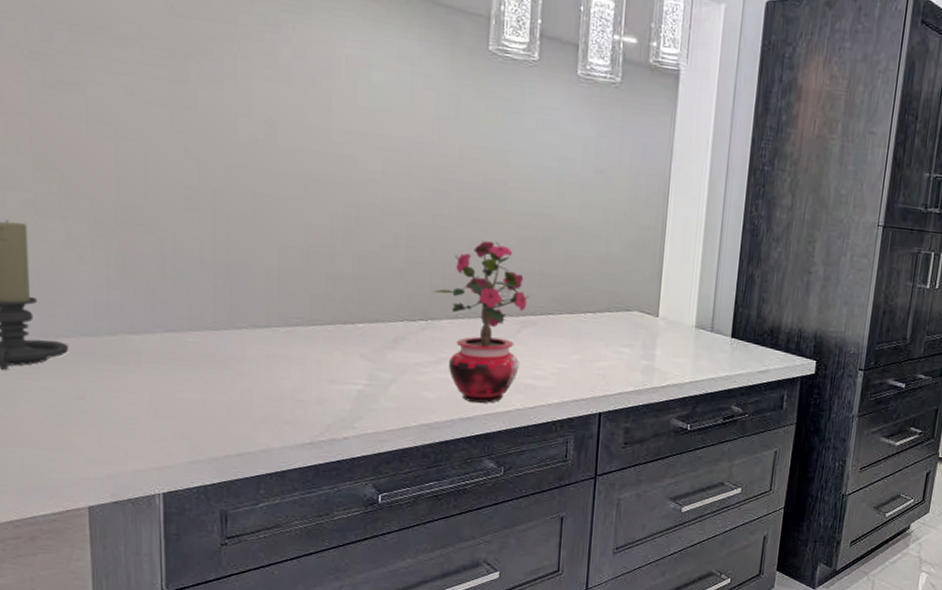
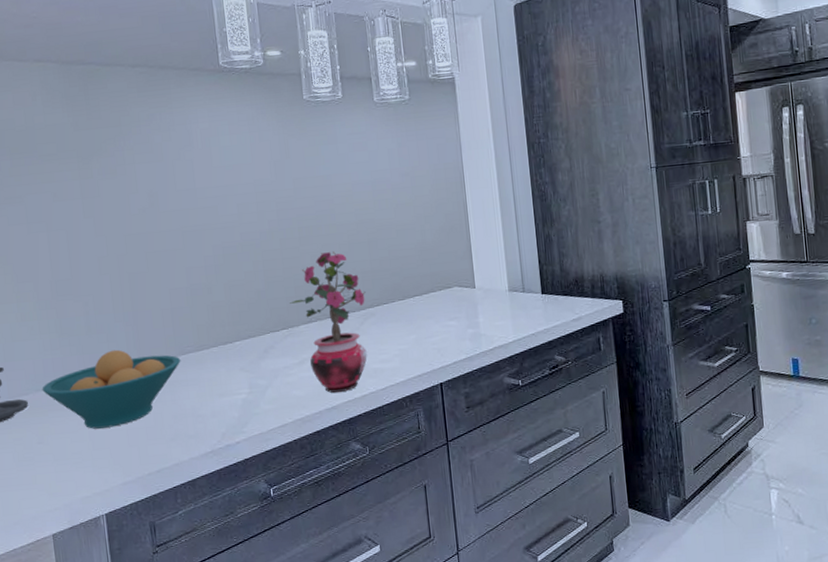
fruit bowl: none [89,303,284,396] -> present [42,349,181,429]

